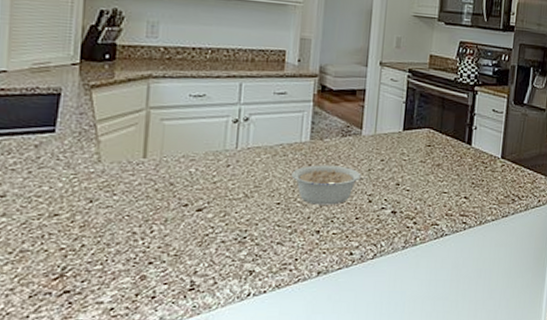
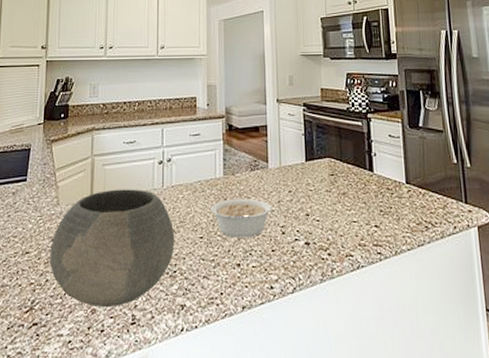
bowl: none [87,148,248,274] -> present [50,189,175,308]

